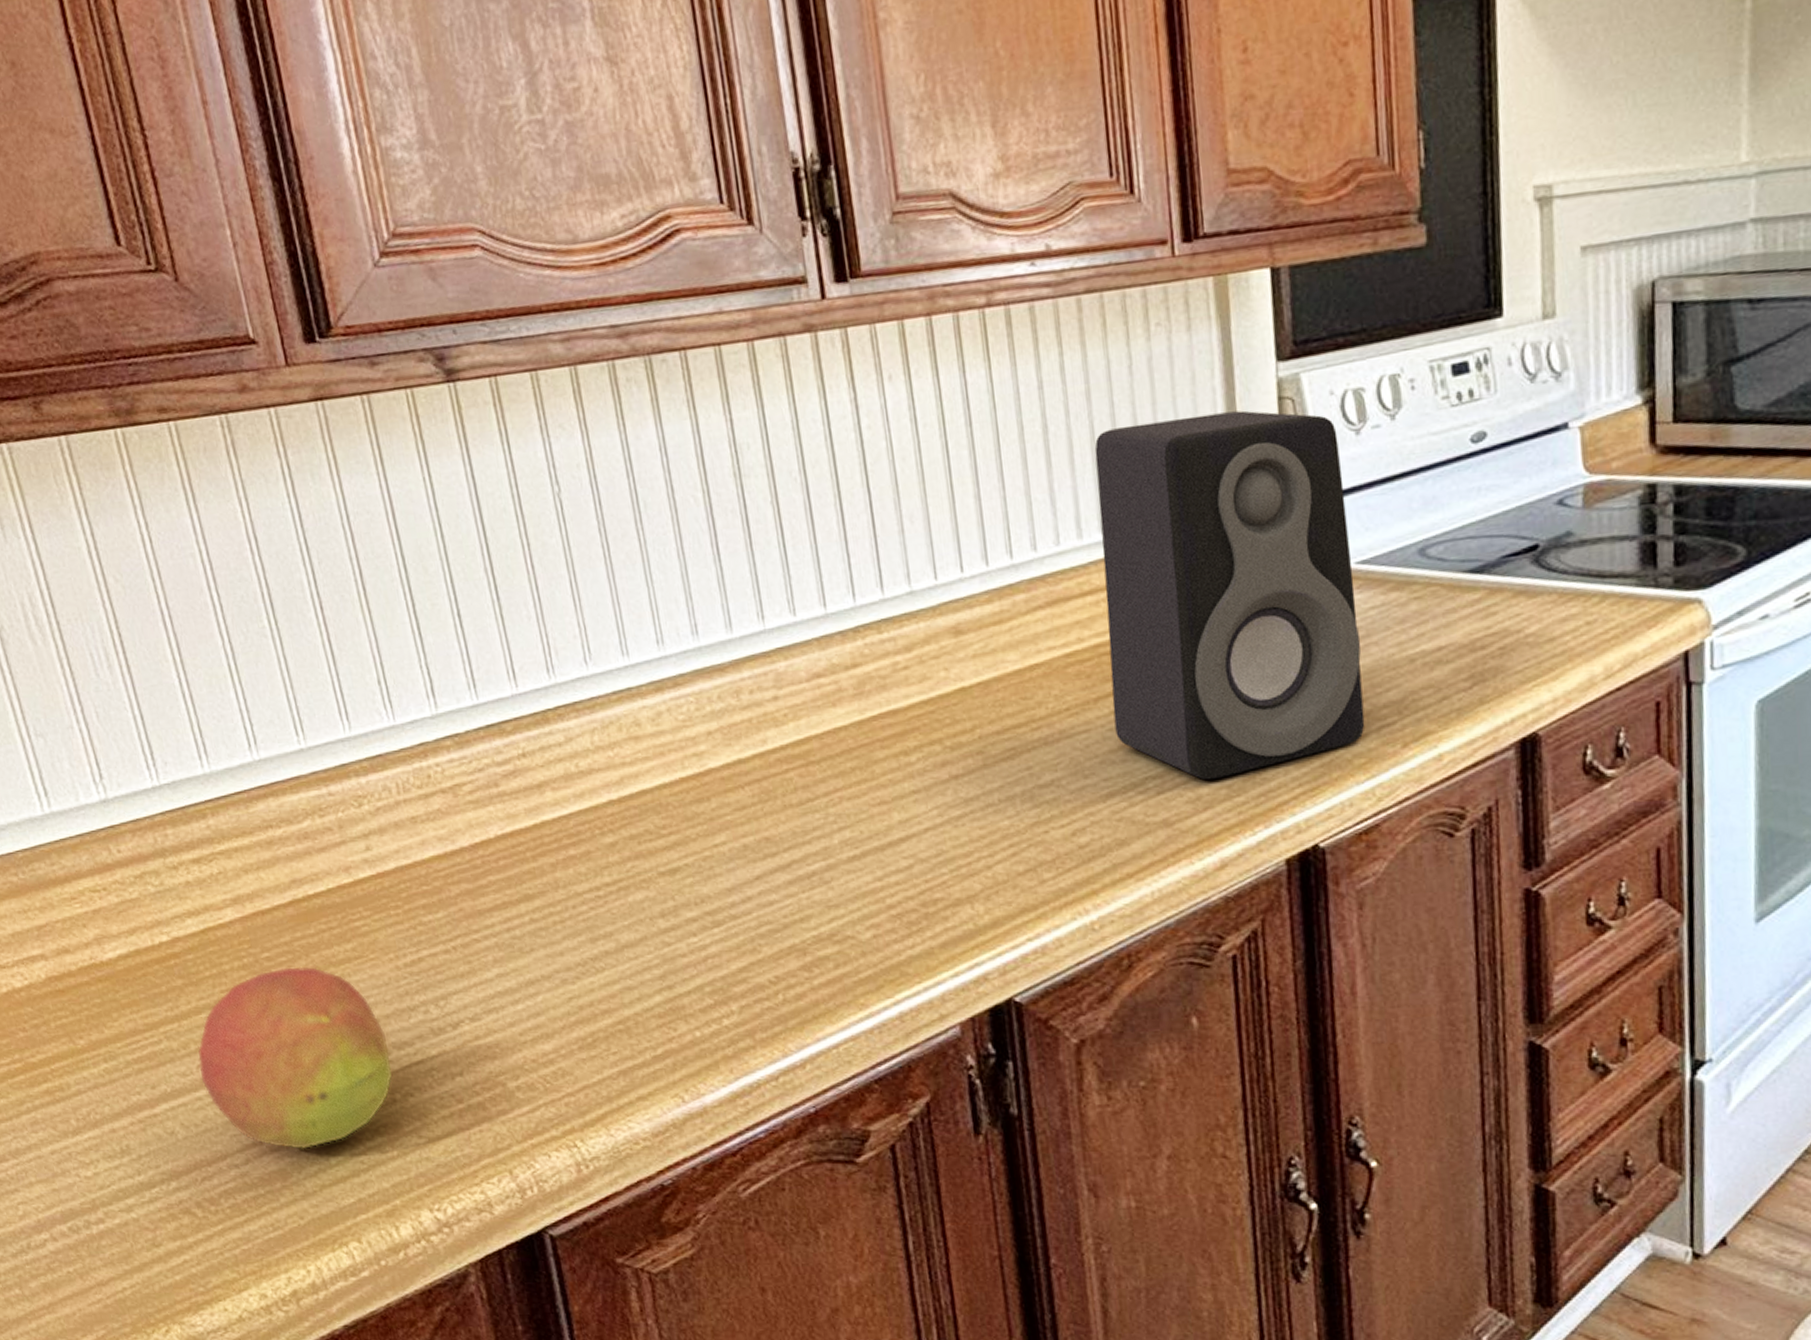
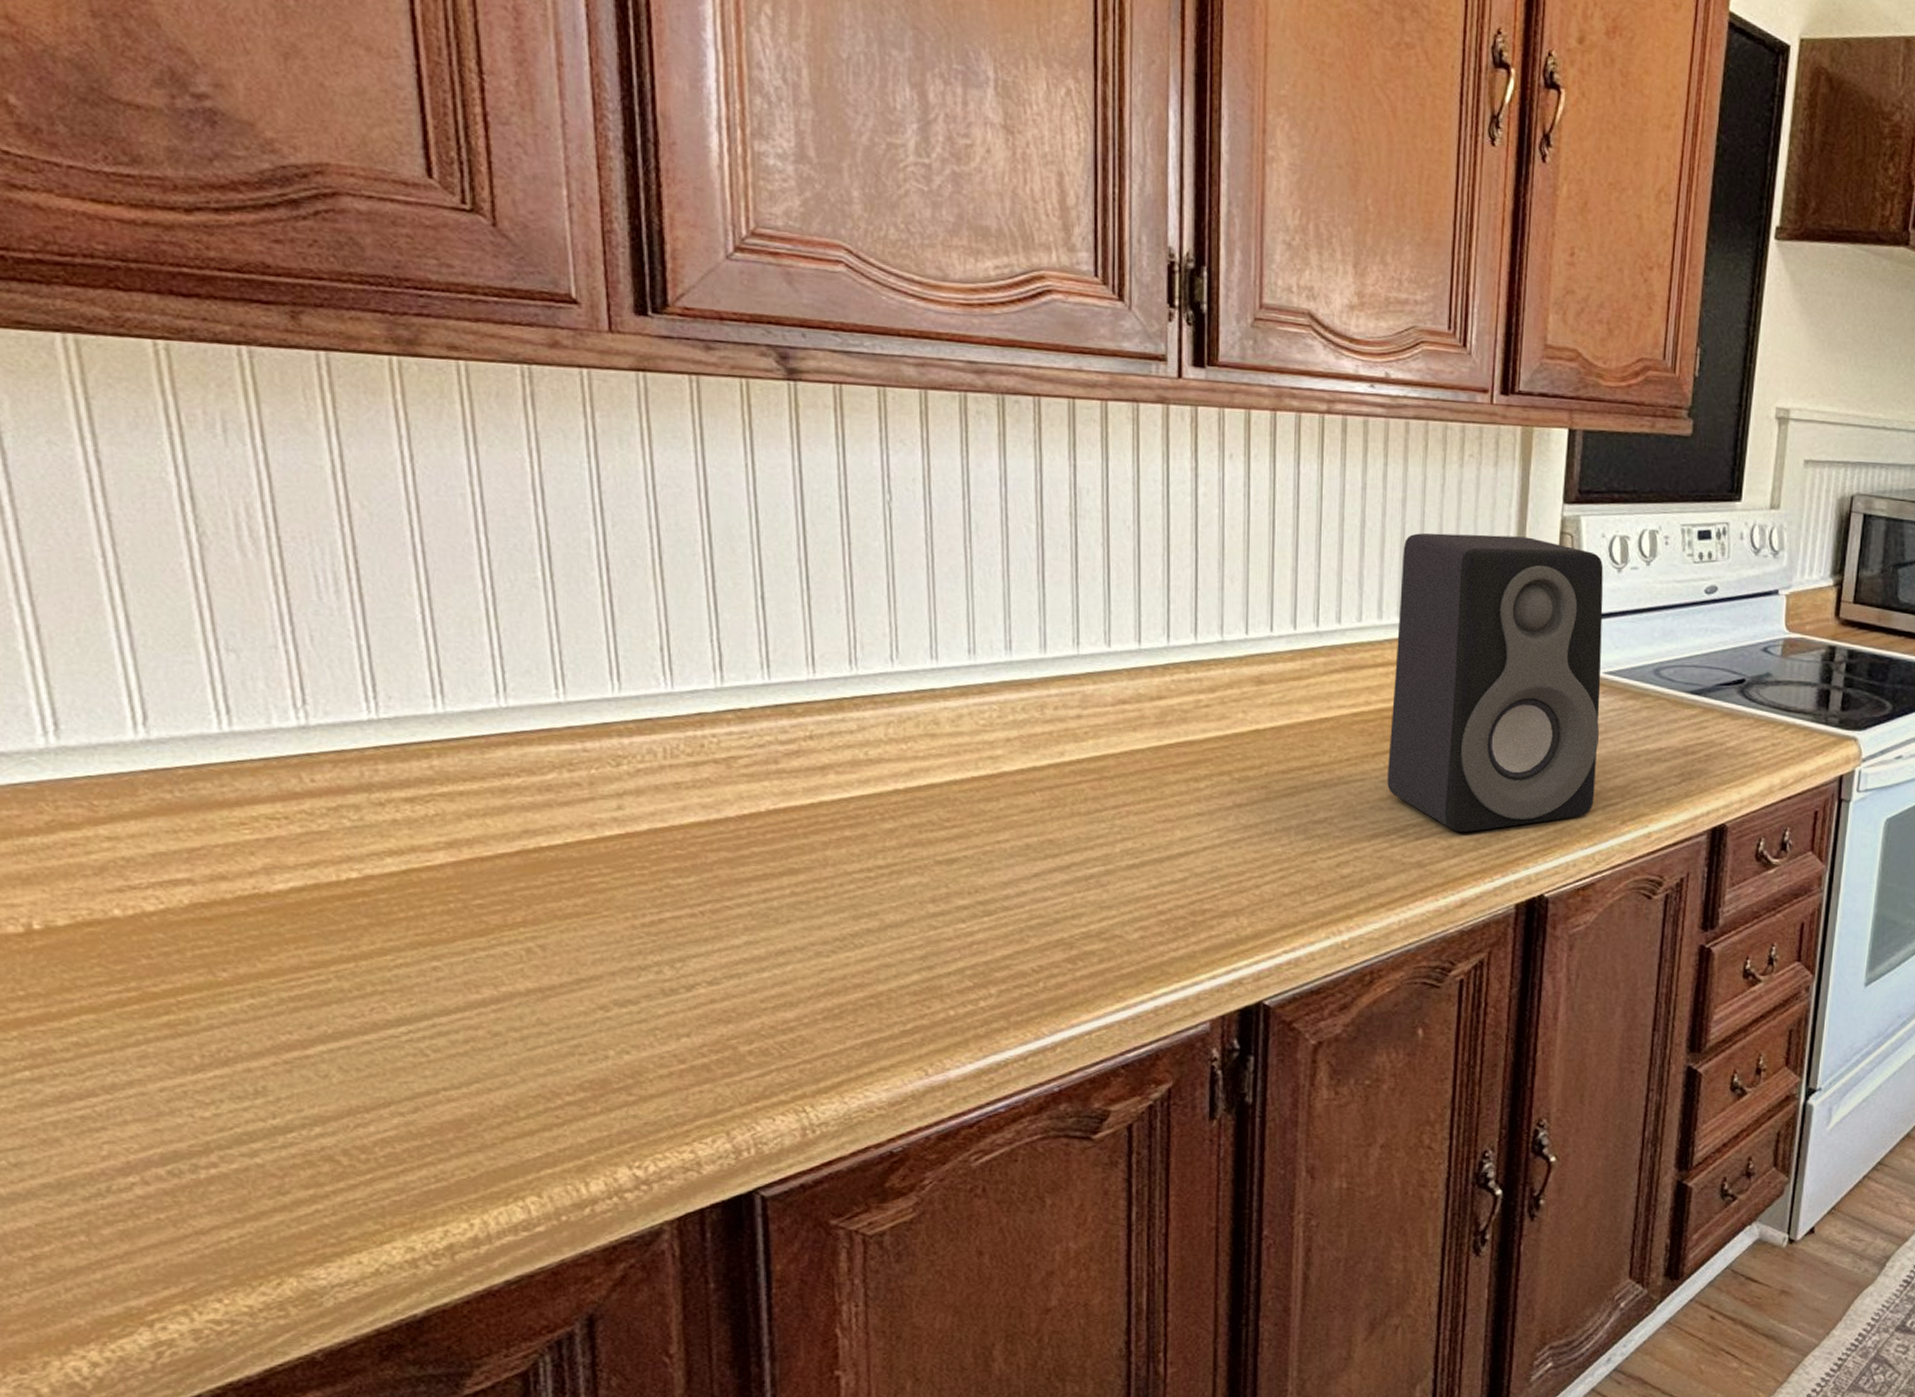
fruit: present [198,967,393,1150] -> none [373,916,609,1101]

